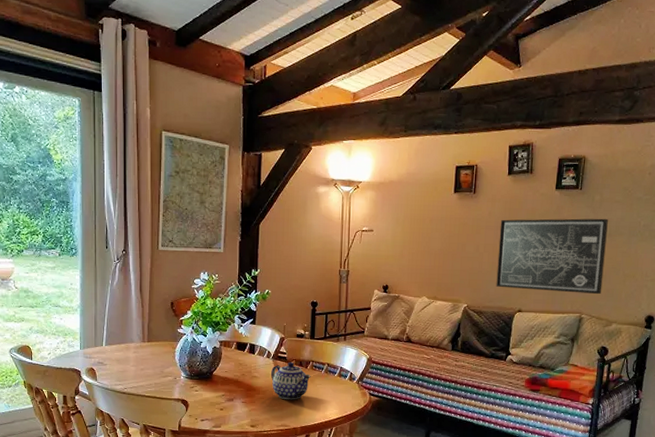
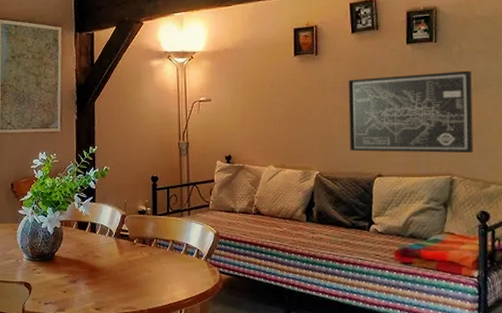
teapot: present [271,362,311,400] -> none [114,240,156,280]

